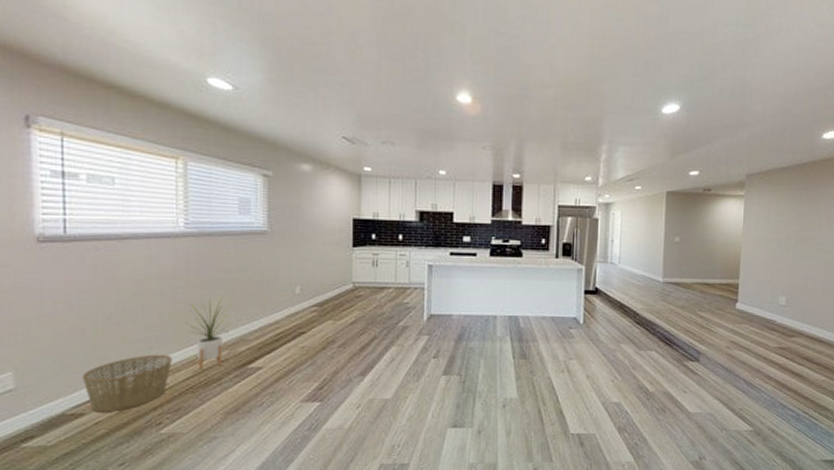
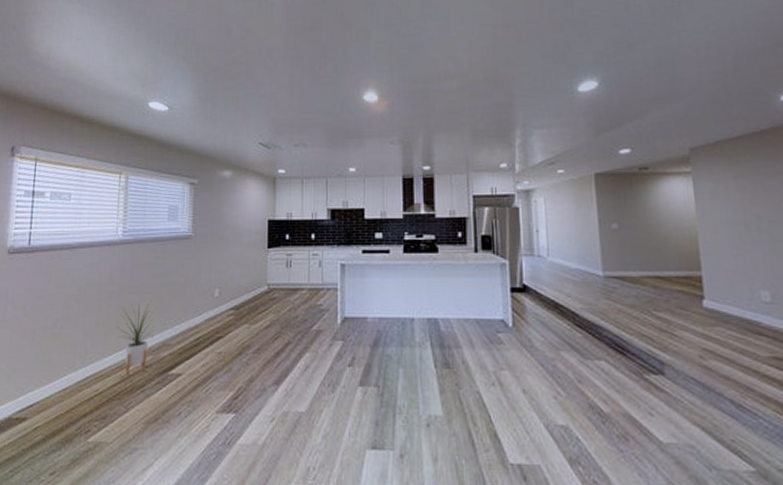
basket: present [83,354,173,412] -> none [29,359,104,418]

